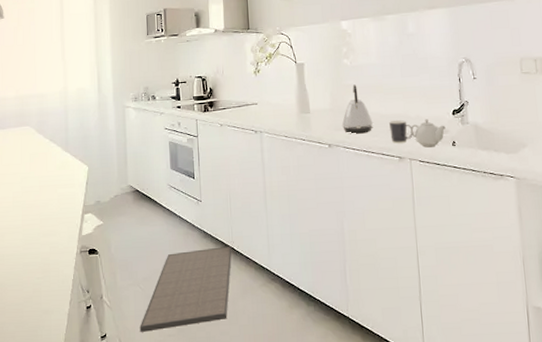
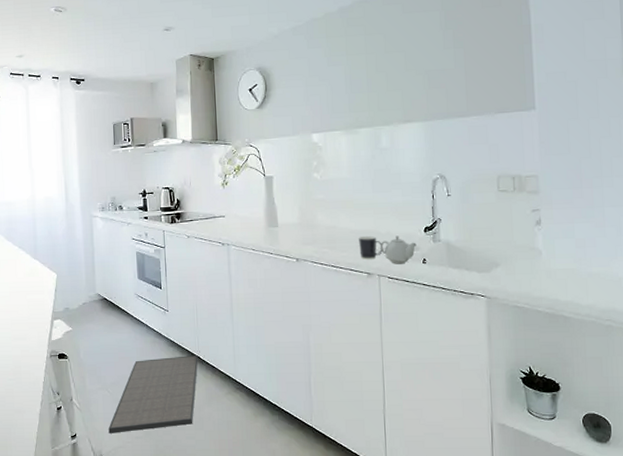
kettle: present [342,84,373,135] -> none [311,199,342,250]

